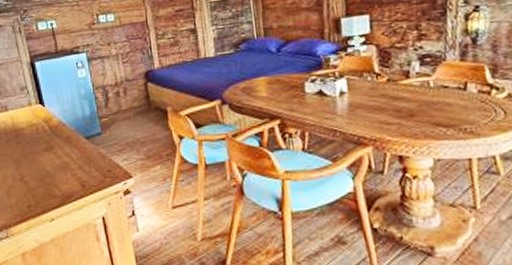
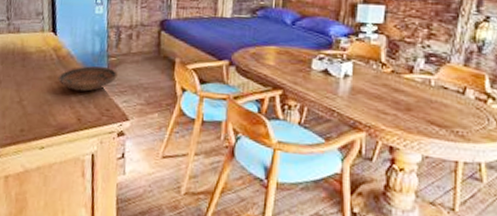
bowl: none [53,128,114,158] -> present [57,65,119,92]

